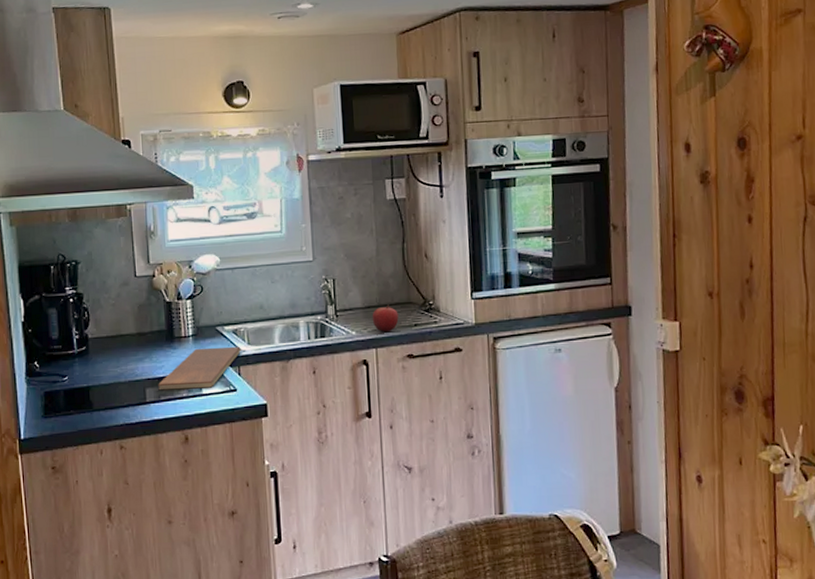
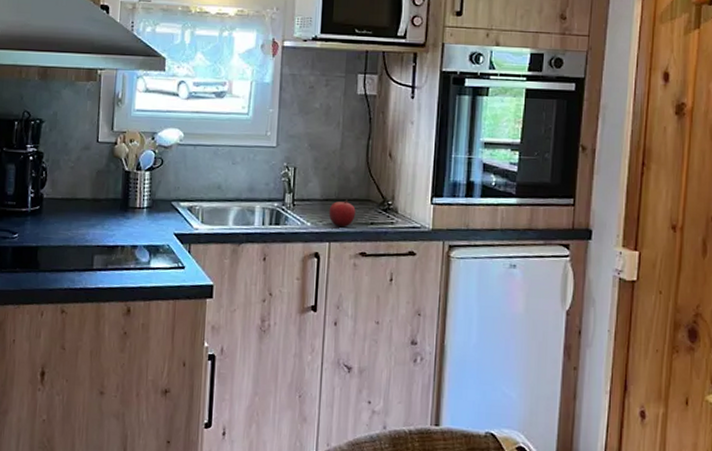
chopping board: present [158,346,242,391] -> none [106,221,195,262]

